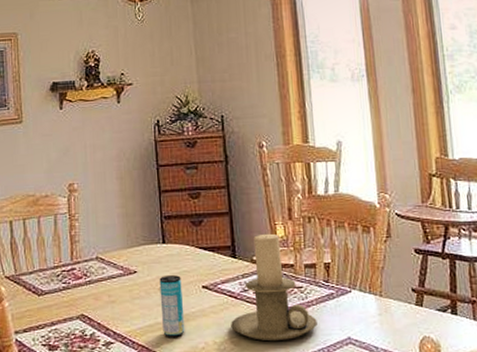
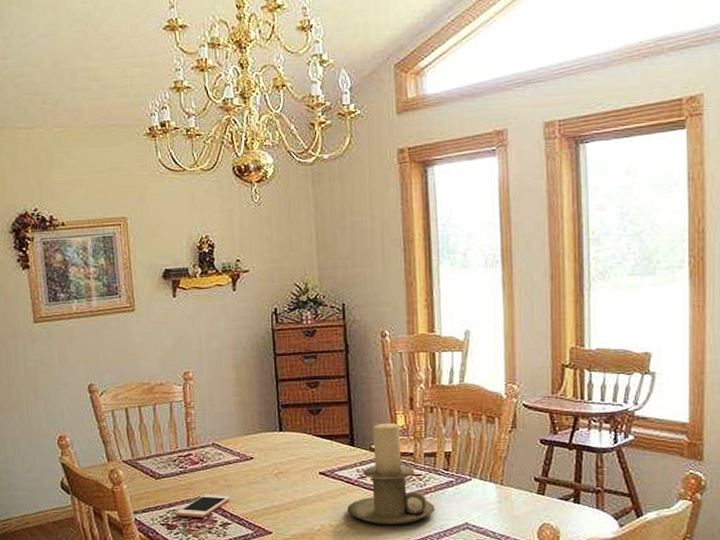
cell phone: none [58,311,113,337] -> present [176,495,230,517]
beverage can: present [159,275,185,337] -> none [276,462,301,519]

